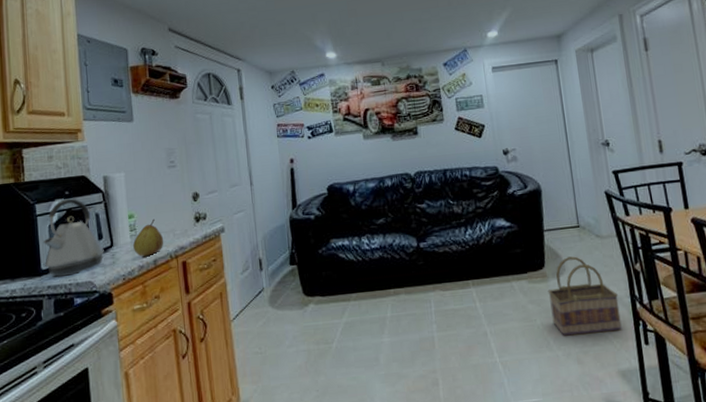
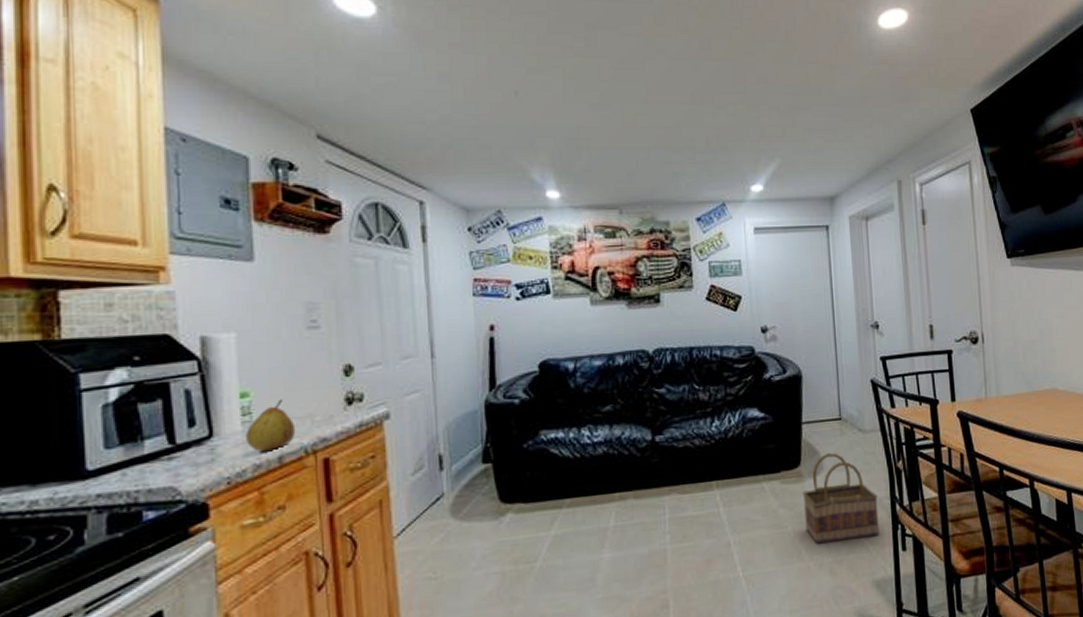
kettle: present [44,198,104,277] -> none [92,367,197,481]

